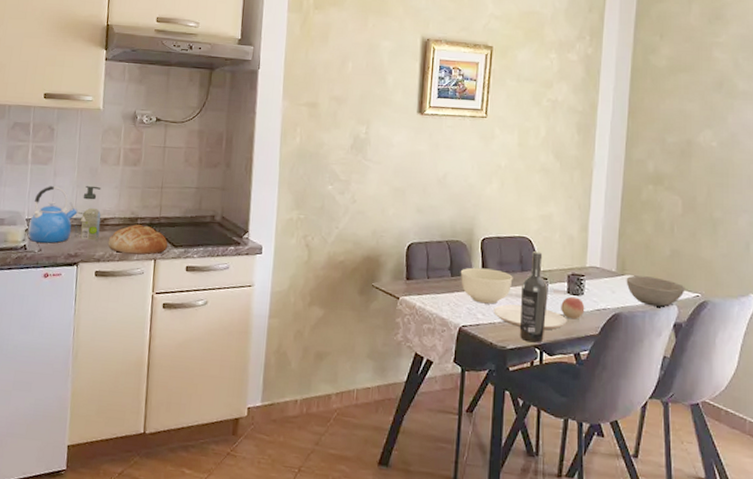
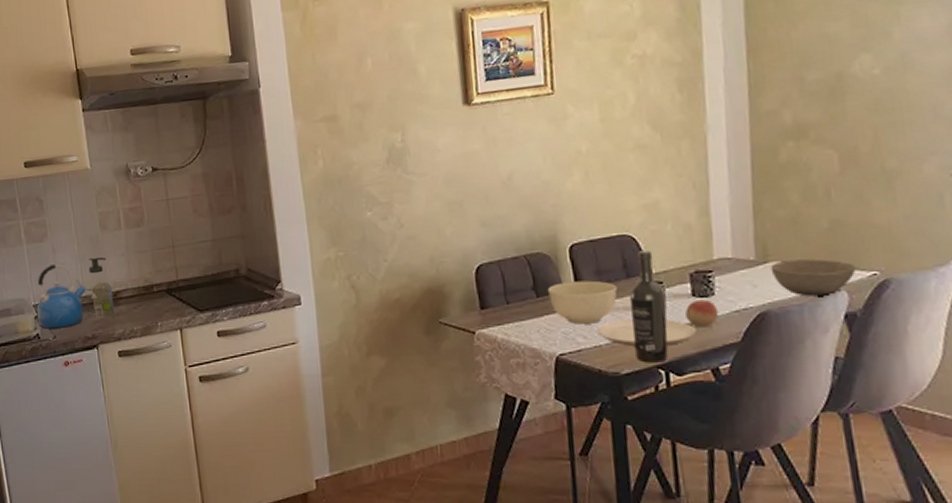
bread: present [108,224,168,256] -> none [125,292,193,328]

